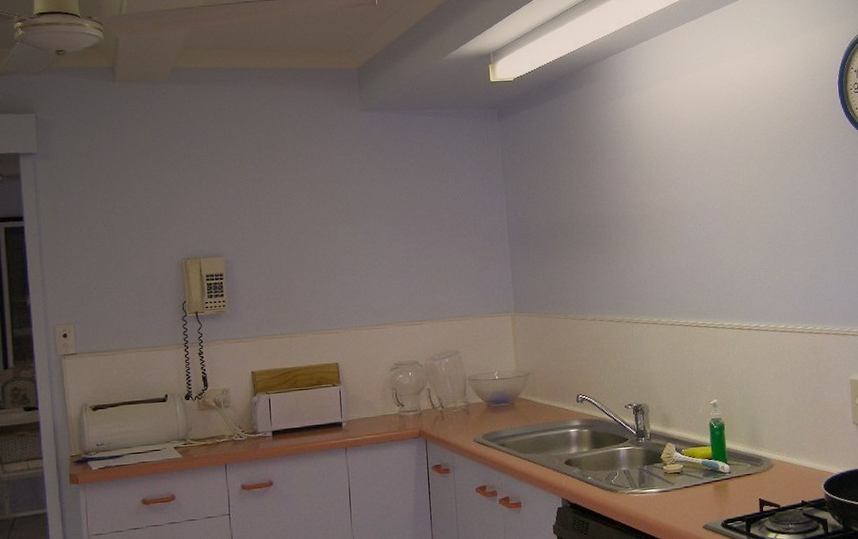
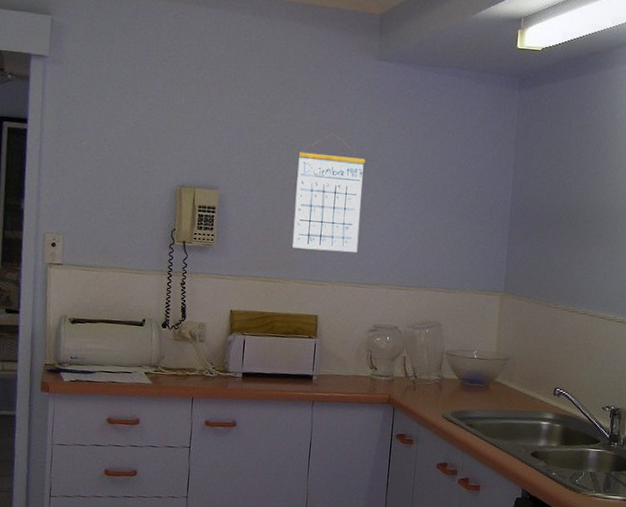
calendar: none [297,186,368,301] -> present [292,134,365,252]

